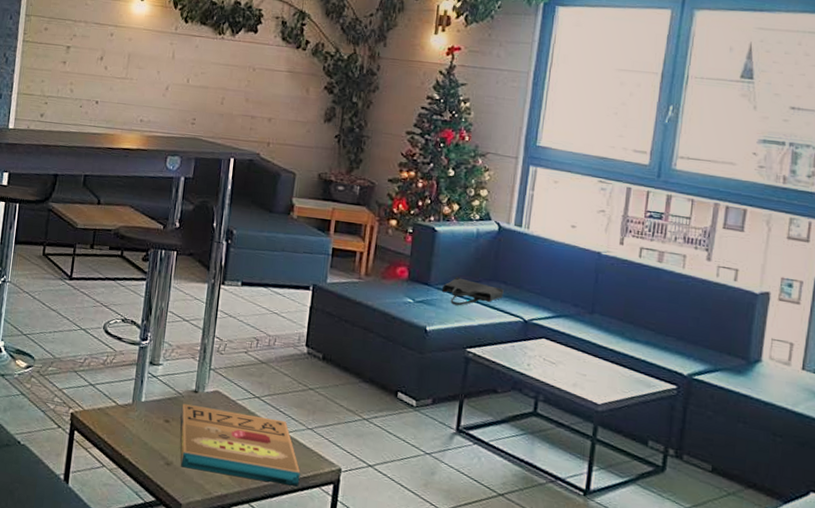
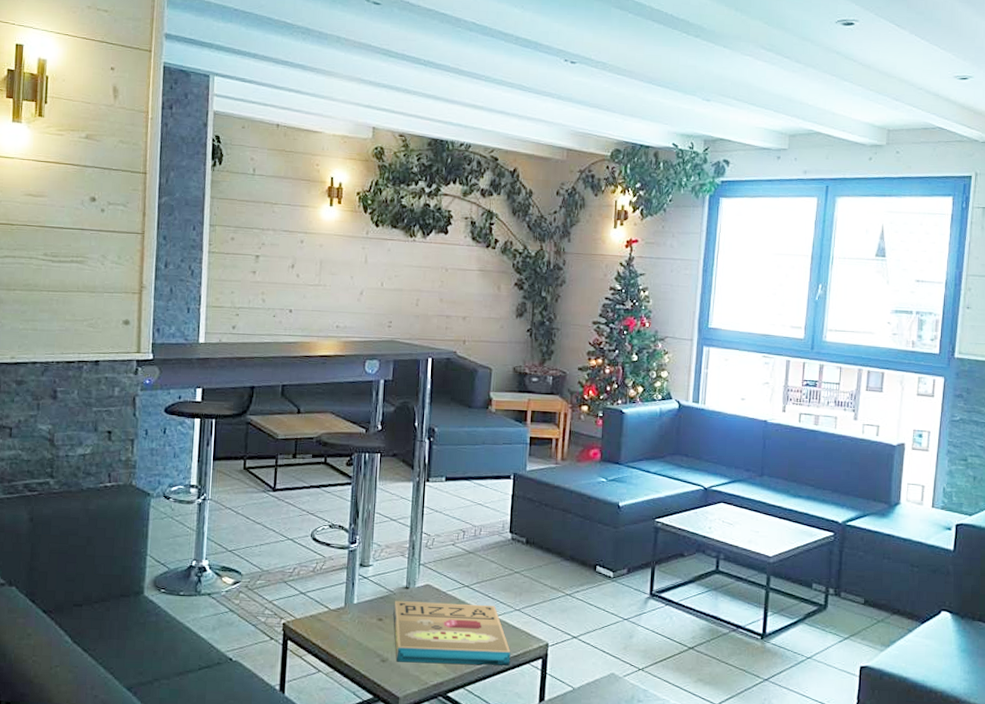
tote bag: present [442,276,504,306] -> none [632,453,686,481]

